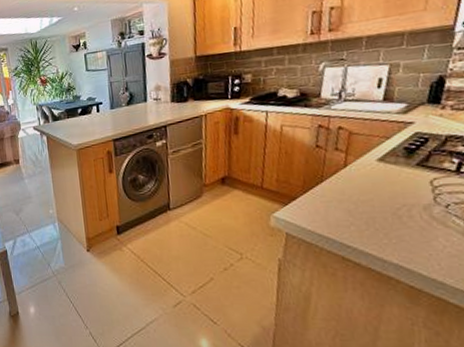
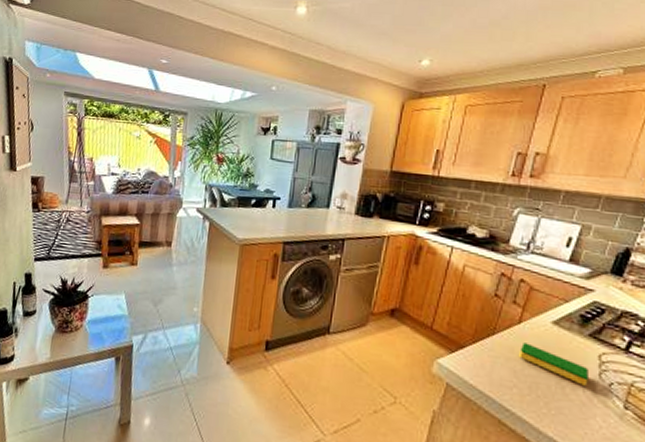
dish sponge: none [350,183,424,212] -> present [519,342,588,386]

